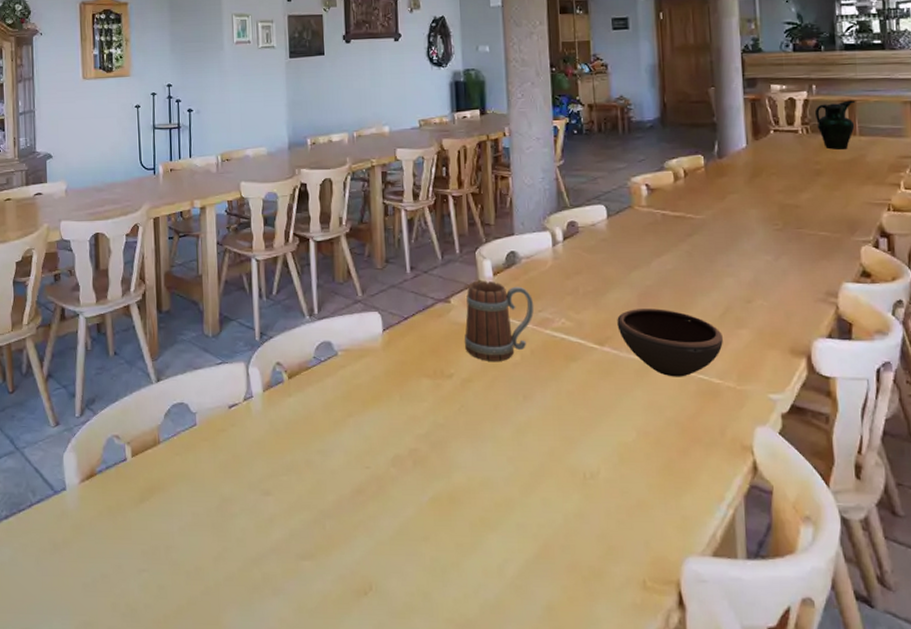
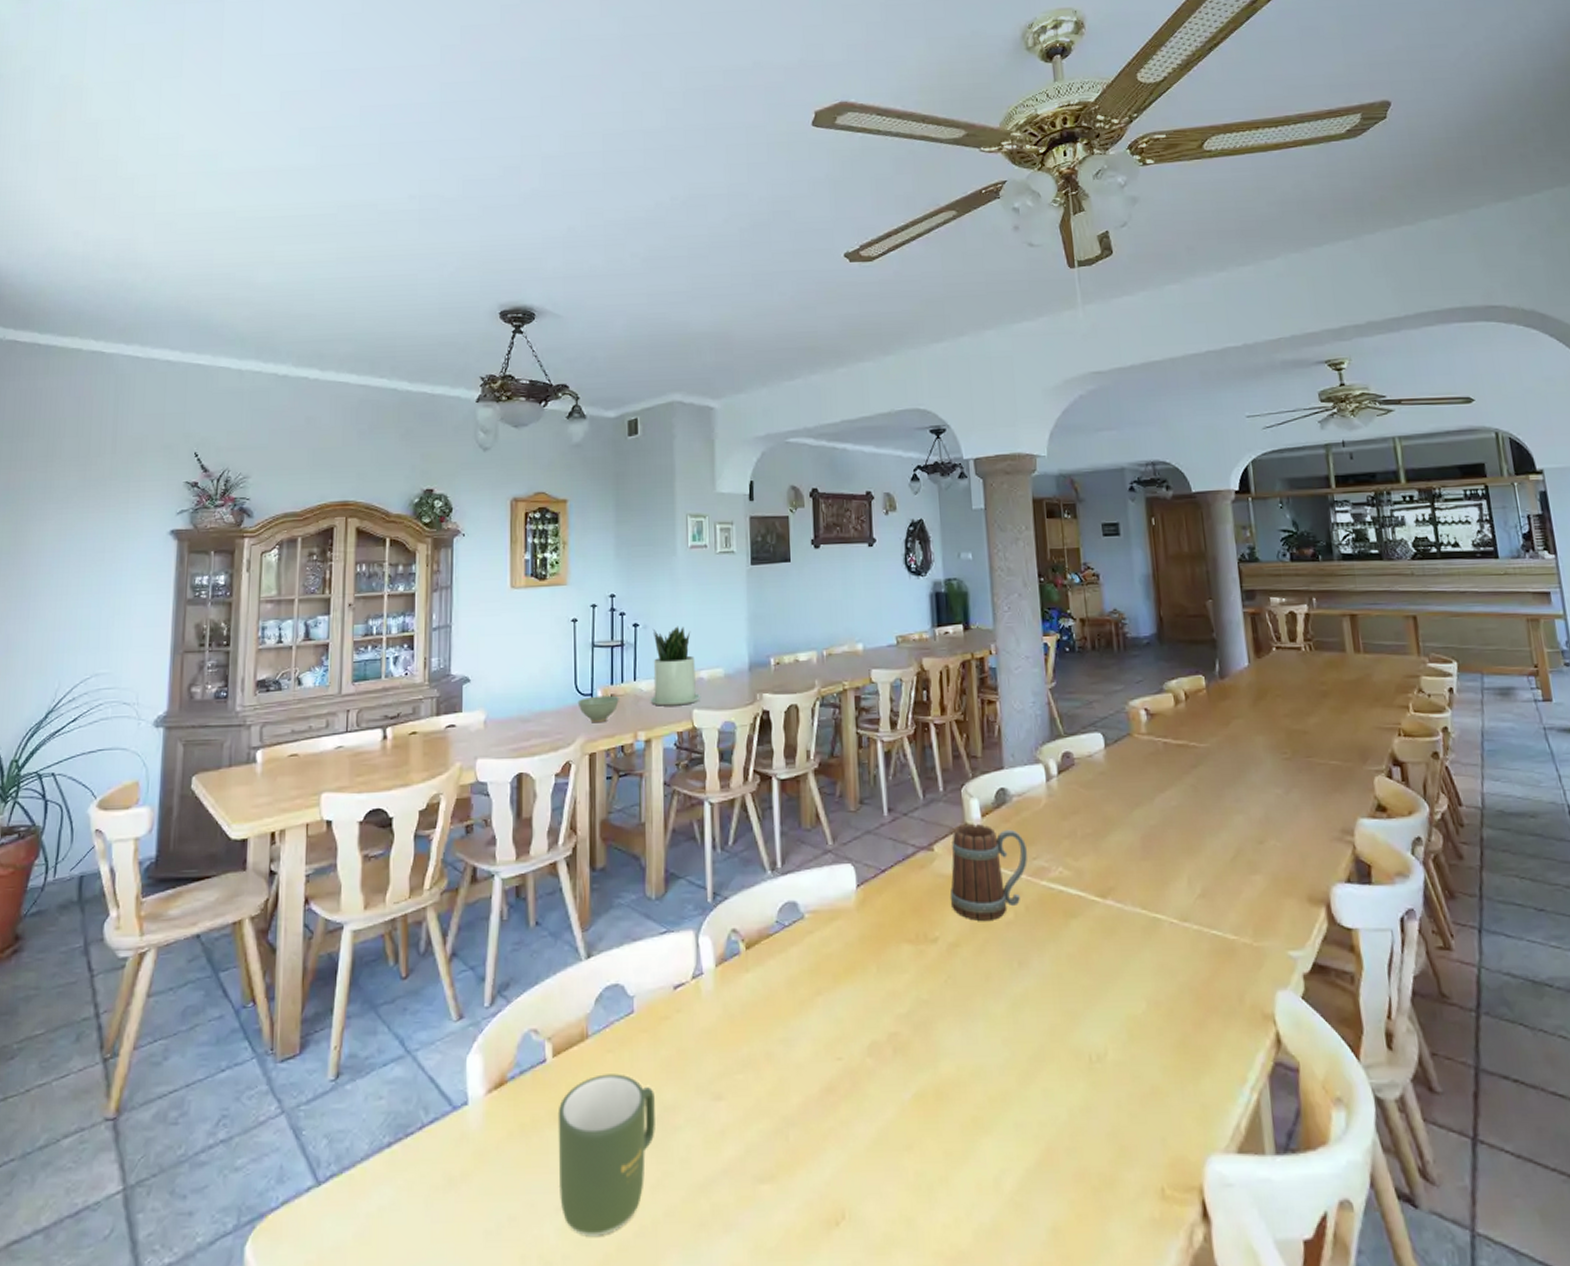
mug: none [137,472,216,592] -> present [557,1074,655,1236]
bowl: none [142,170,178,193] -> present [577,695,619,723]
planter: none [203,111,248,179] -> present [650,626,701,706]
bowl: present [617,309,723,377] -> none [1120,852,1236,934]
pitcher: present [814,100,856,150] -> none [1316,614,1359,668]

